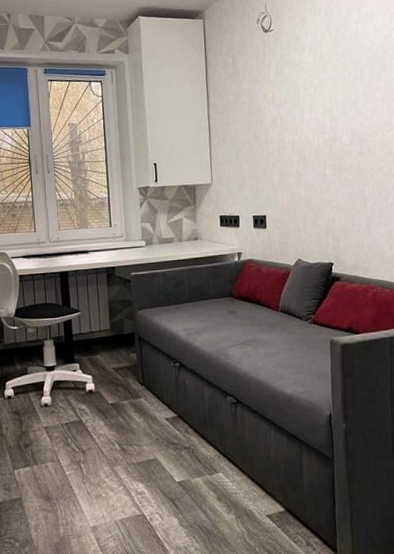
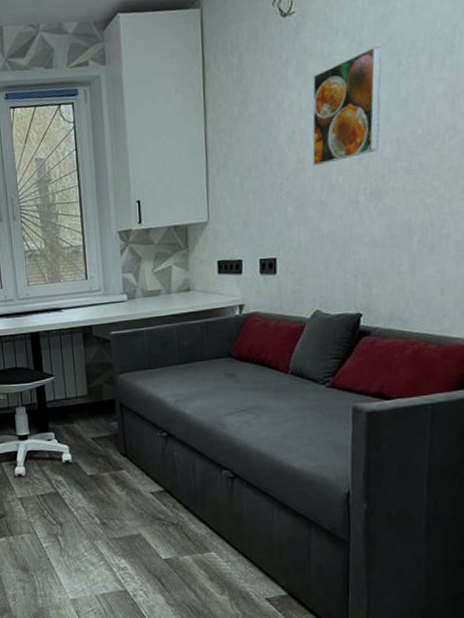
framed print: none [288,60,339,145] -> present [312,46,382,166]

